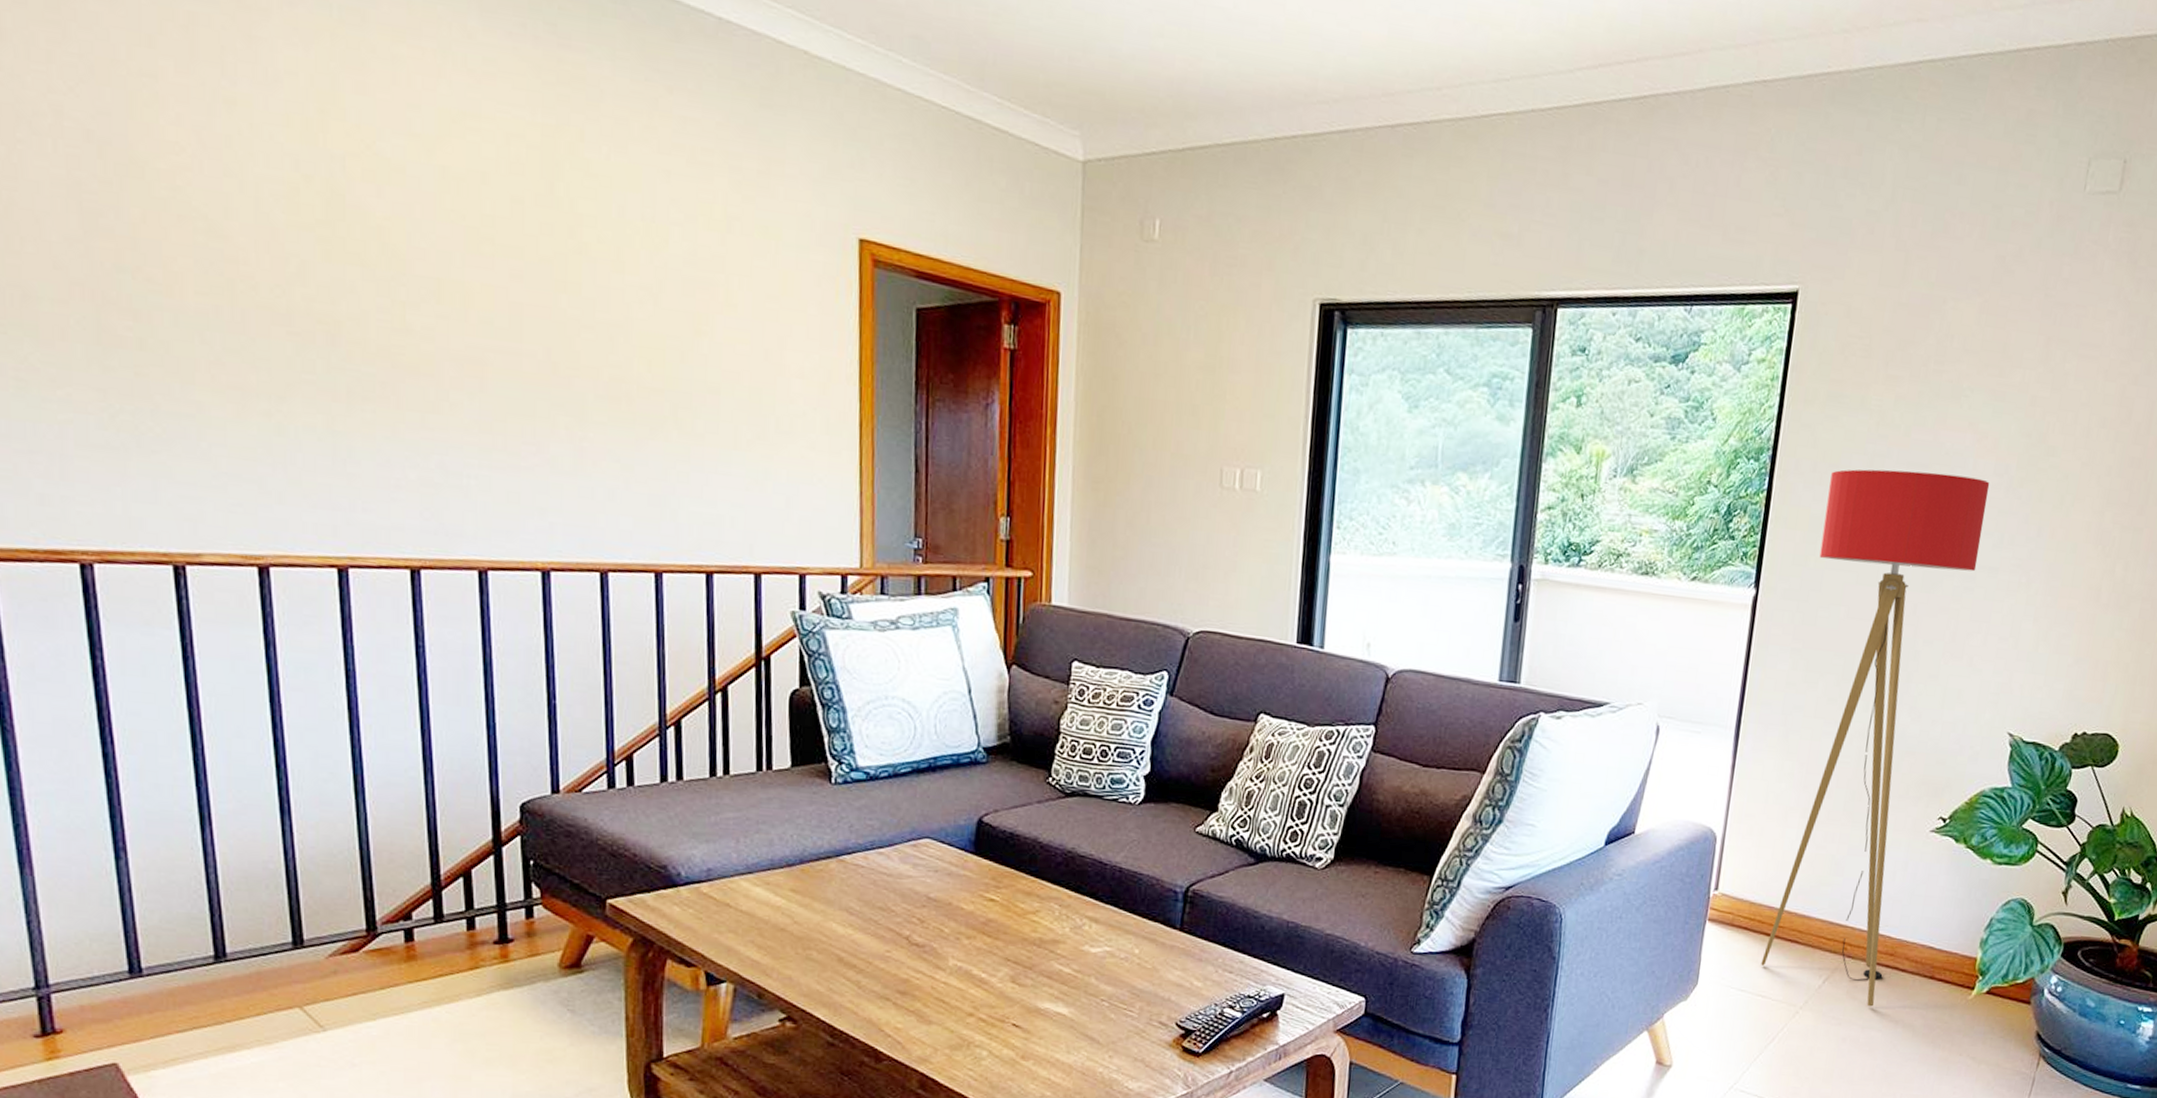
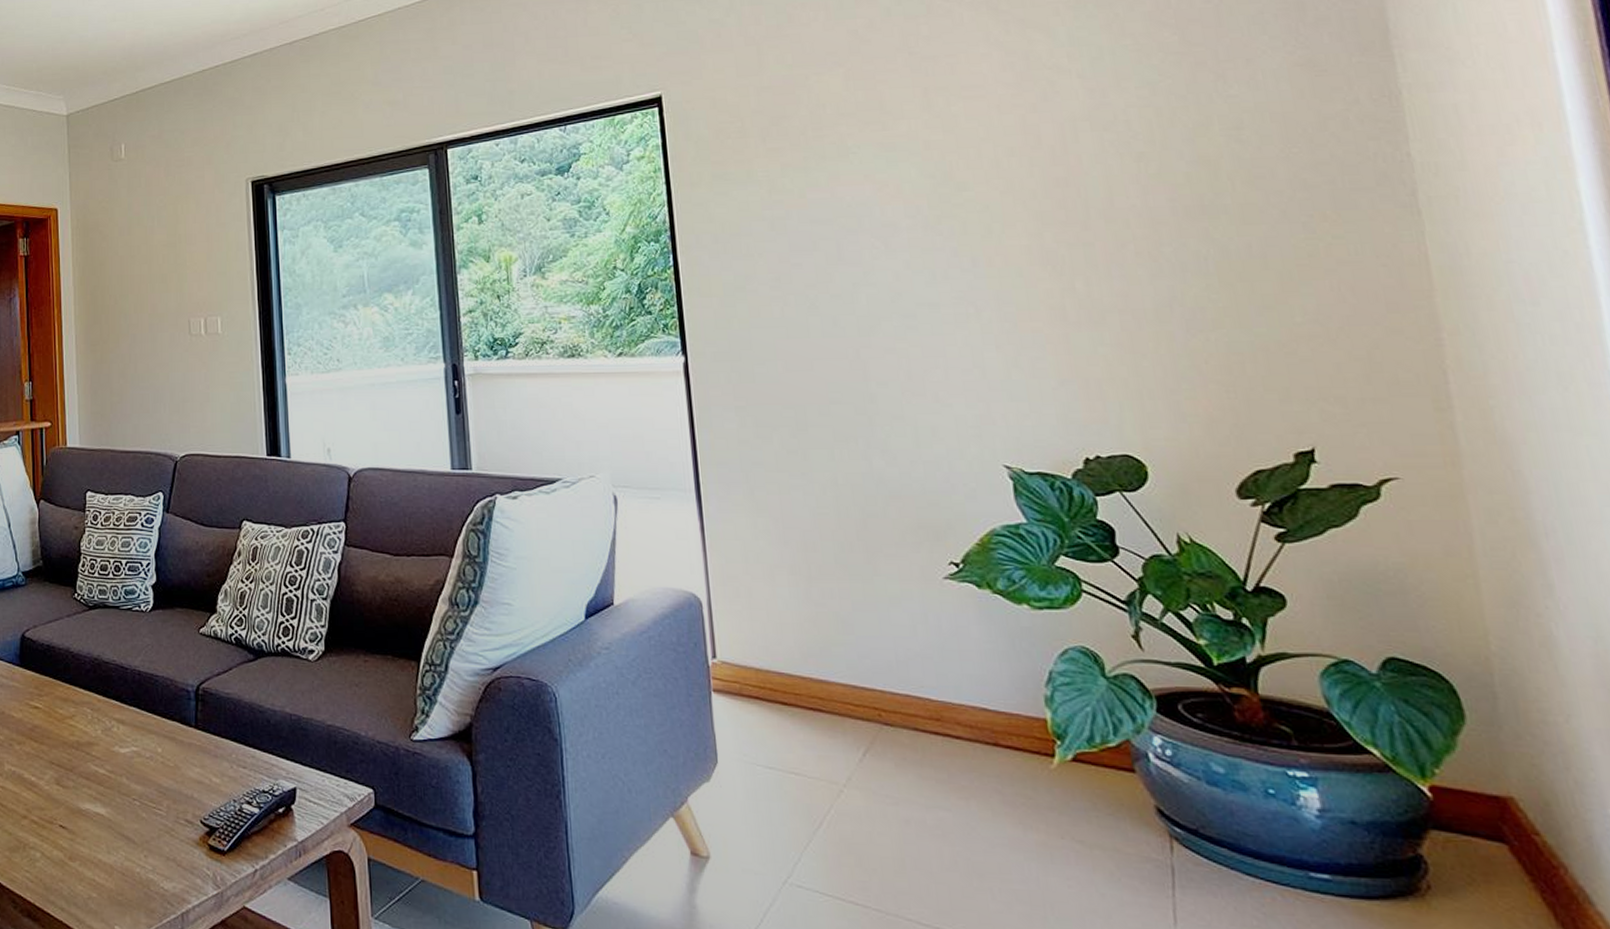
floor lamp: present [1761,469,1990,1007] -> none [734,223,934,782]

